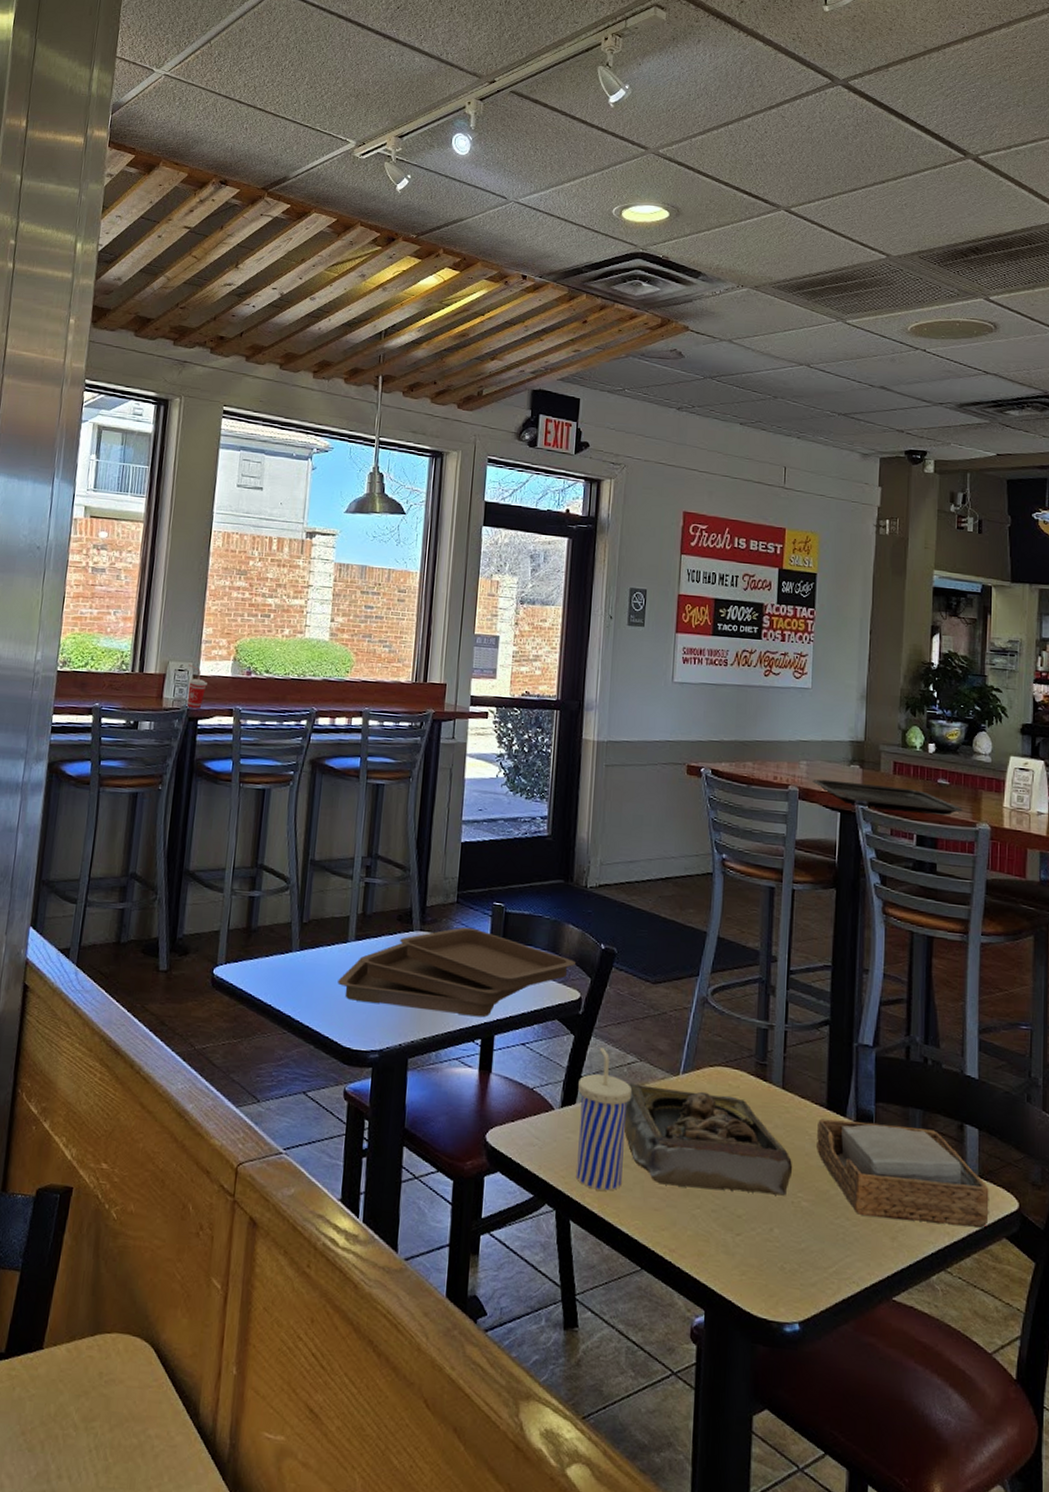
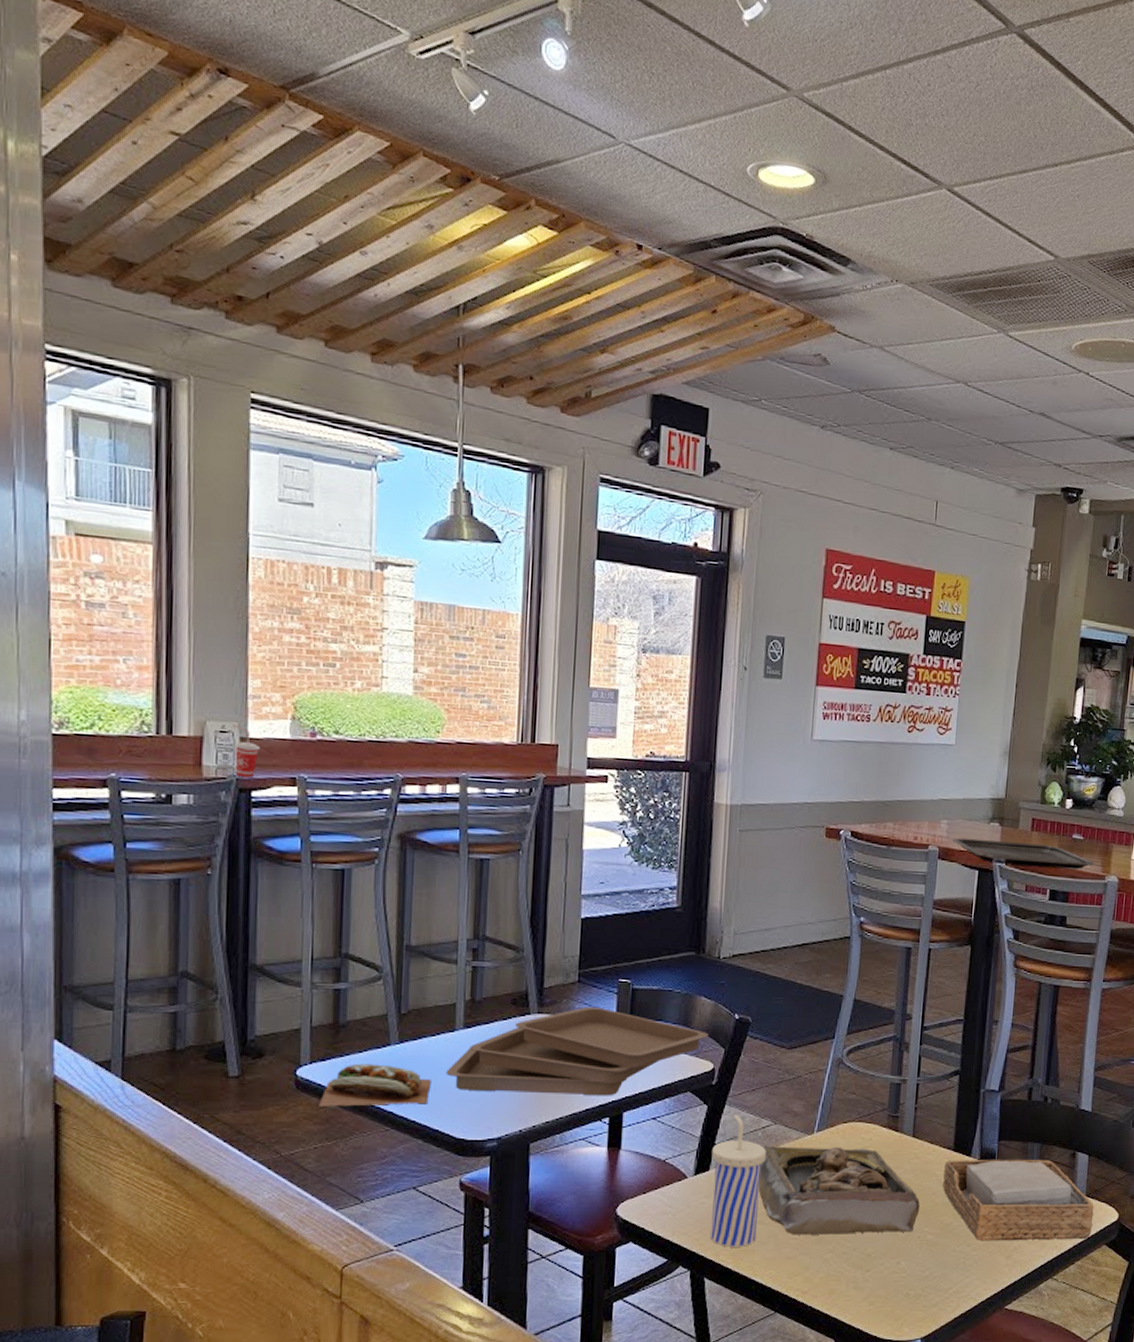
taco: none [229,967,325,1011] -> present [318,1063,431,1107]

